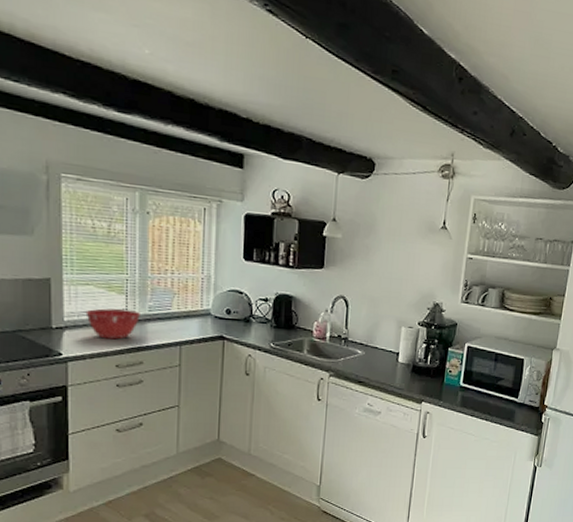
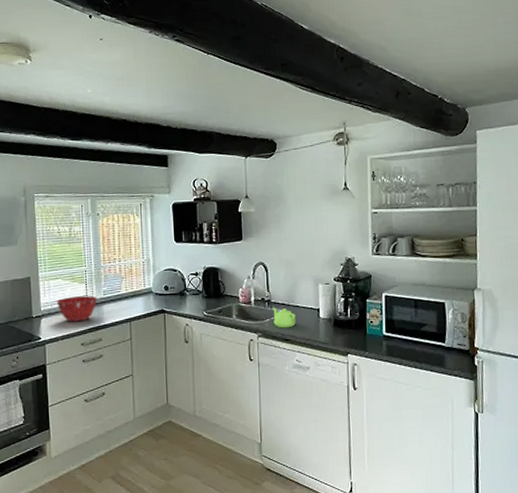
teapot: none [348,345,373,370] -> present [273,307,296,328]

